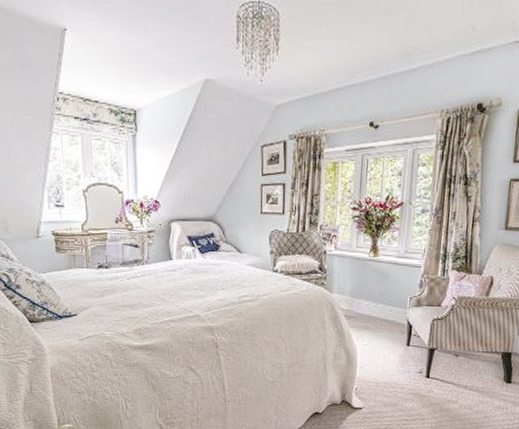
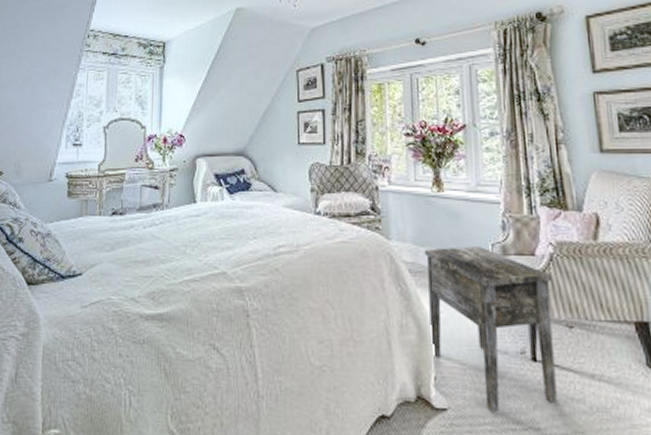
side table: none [357,299,450,410] -> present [424,246,557,413]

